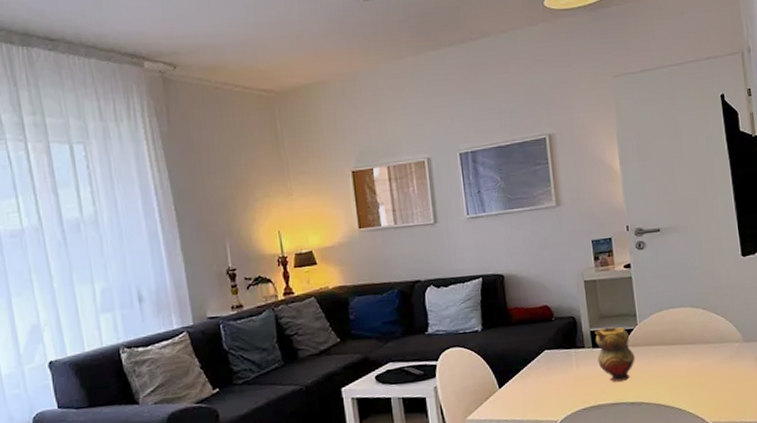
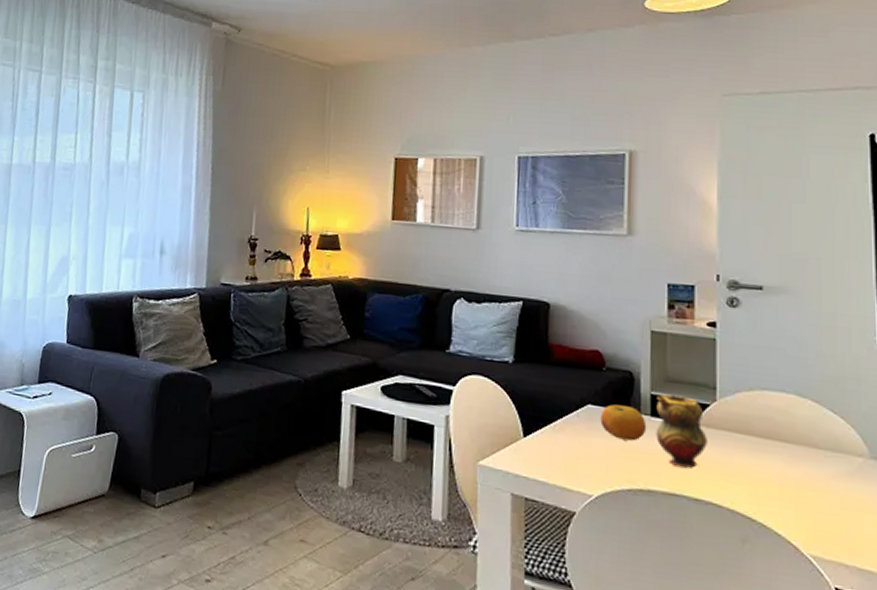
fruit: none [555,344,591,372] -> present [600,404,647,441]

